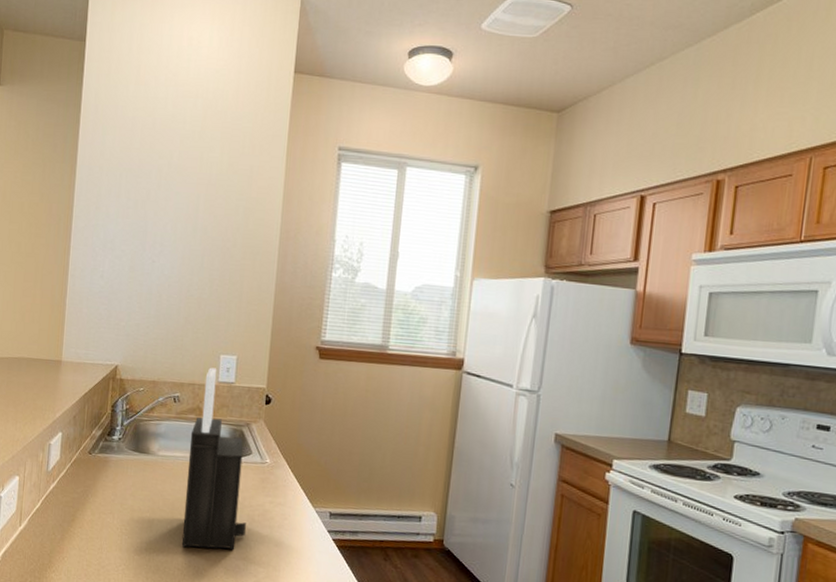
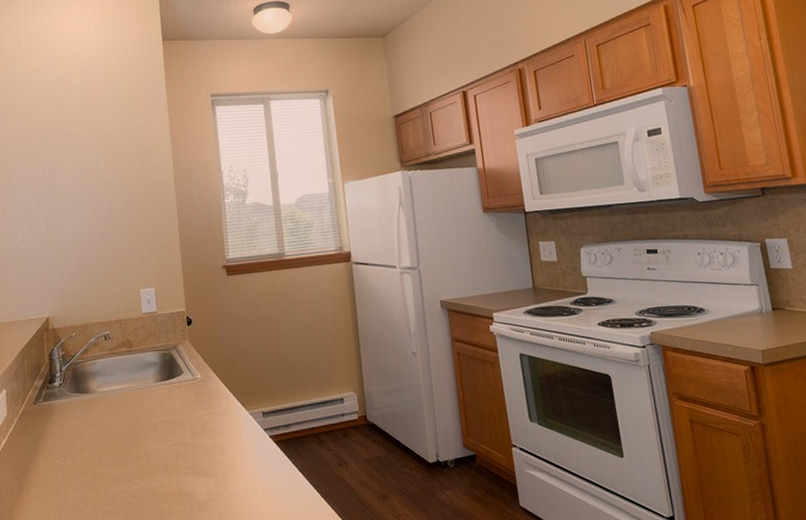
knife block: present [181,367,246,550] -> none [125,302,190,475]

